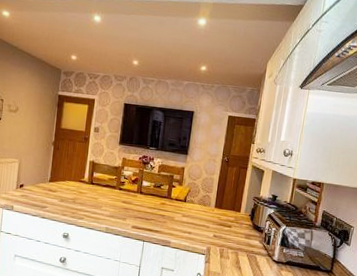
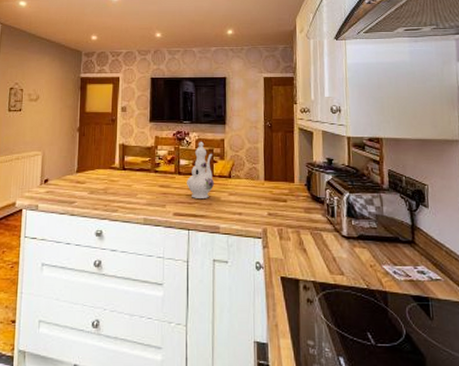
ewer: none [146,168,172,217] -> present [187,142,214,198]

